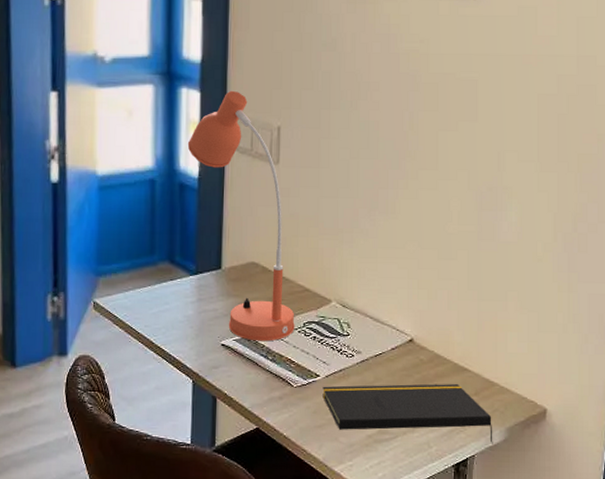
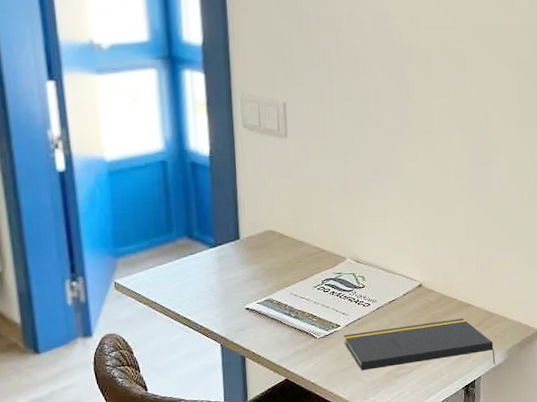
desk lamp: present [187,90,295,342] -> none [195,70,314,302]

